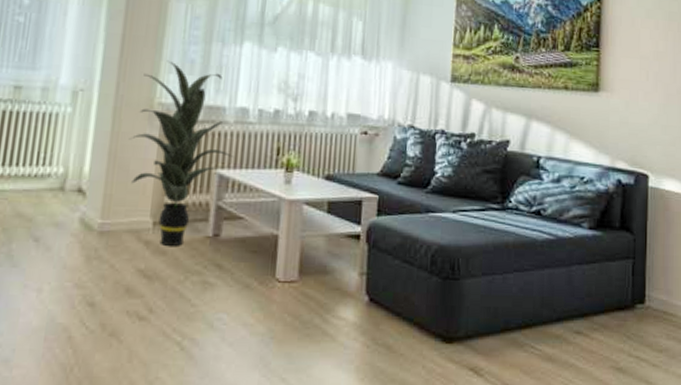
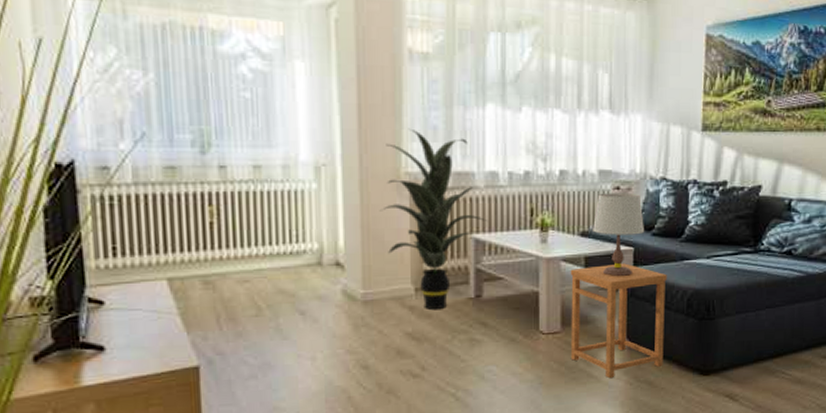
side table: none [305,211,411,339] -> present [570,263,667,379]
table lamp: none [338,136,390,225] -> present [593,193,644,276]

